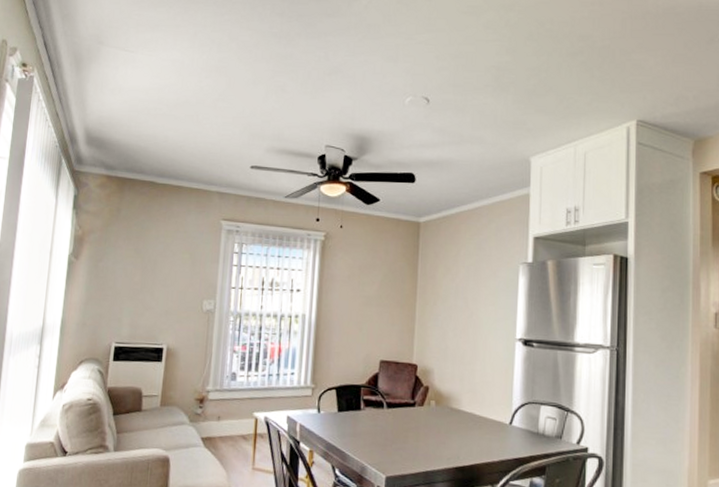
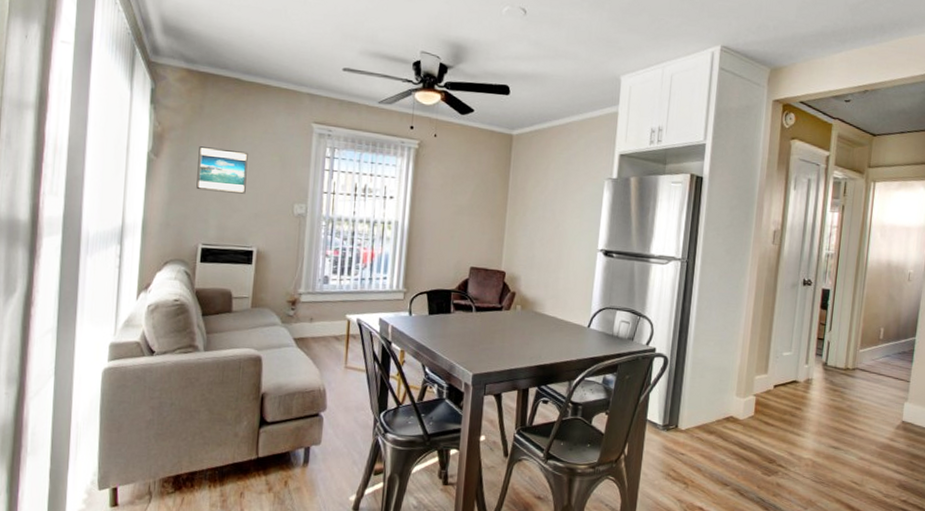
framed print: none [112,246,161,292] -> present [196,145,248,194]

